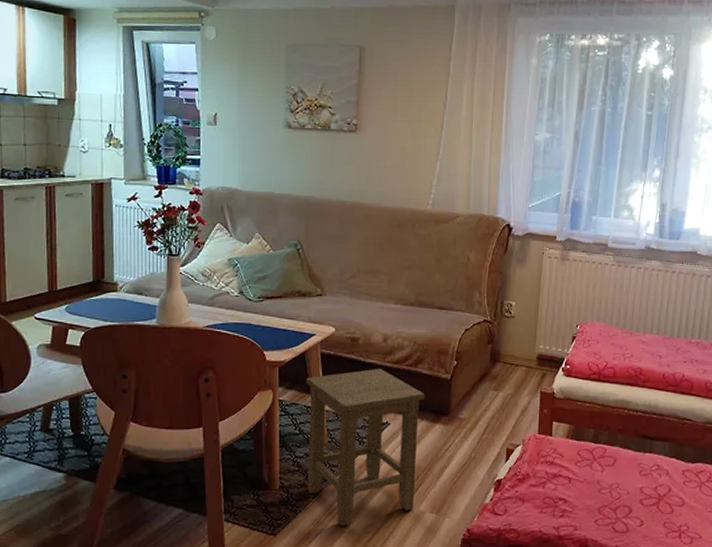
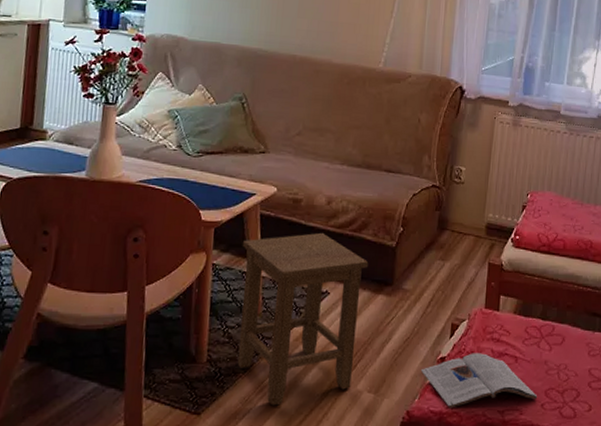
magazine: none [478,475,591,526] -> present [420,353,538,408]

